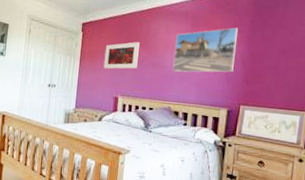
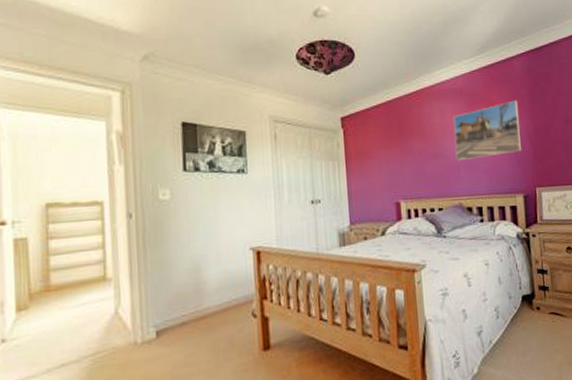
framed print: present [103,42,140,69] -> none [374,132,416,170]

